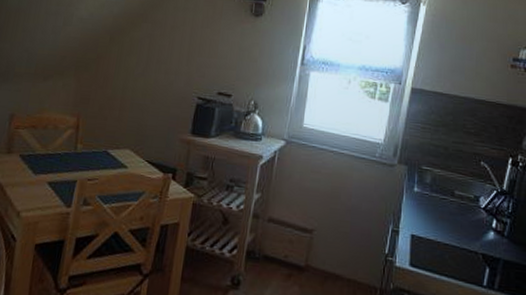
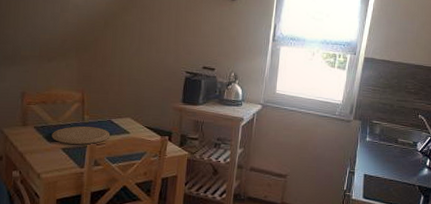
plate: none [38,156,105,179] -> present [52,126,111,145]

